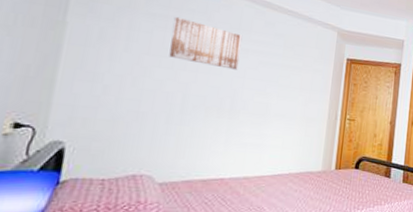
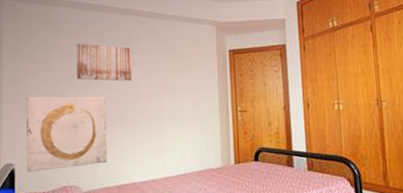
wall art: none [83,66,203,155] -> present [26,96,107,173]

